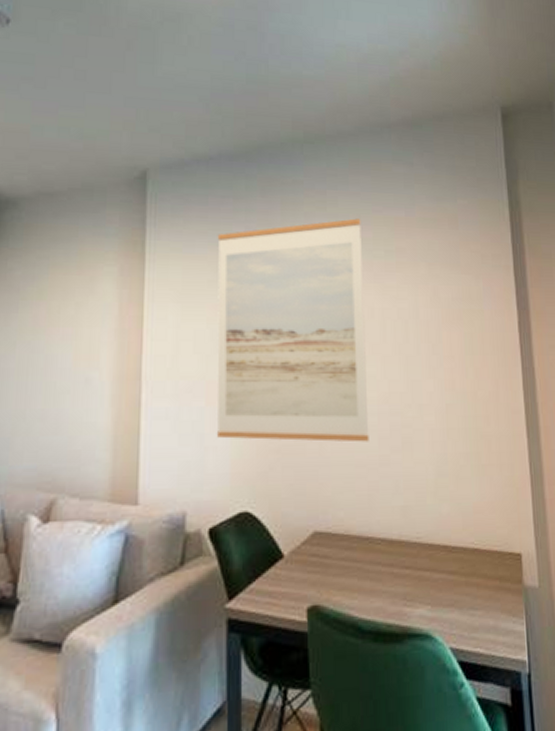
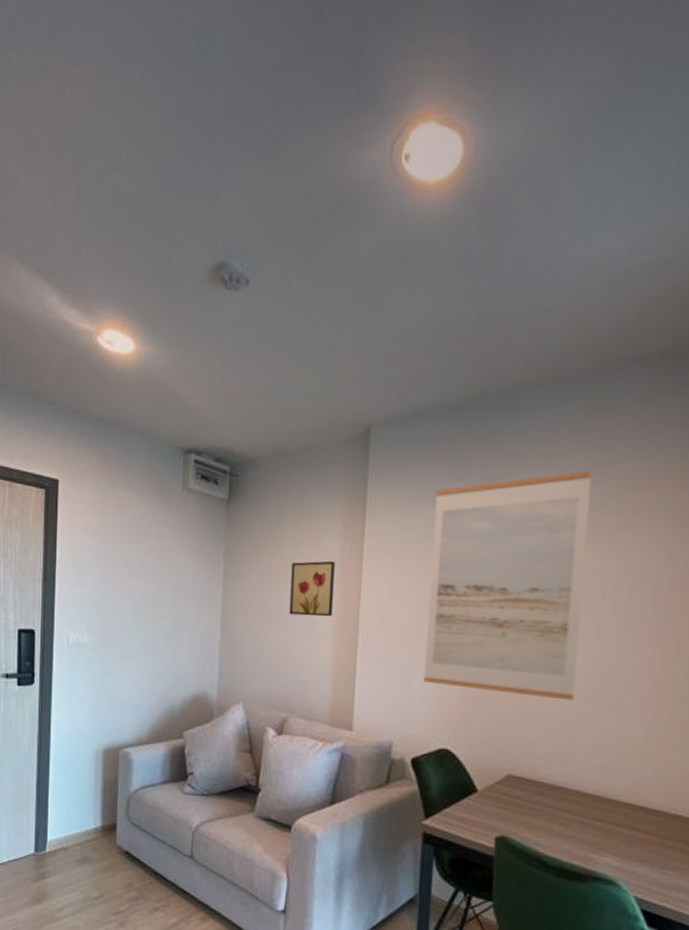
wall art: none [57,308,112,373] -> present [289,560,335,617]

